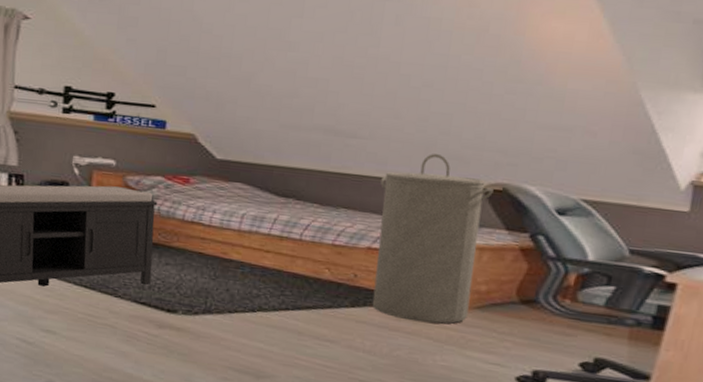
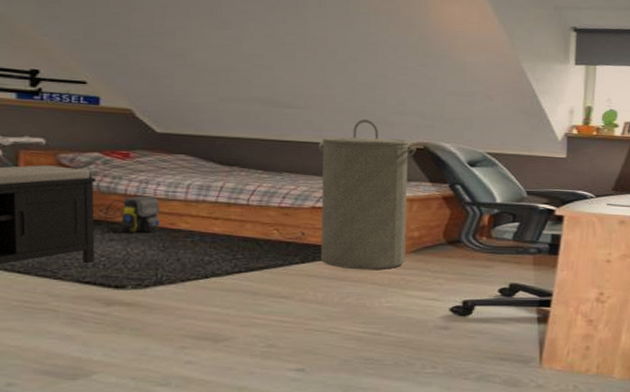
shoulder bag: none [160,222,215,260] -> present [103,195,161,234]

